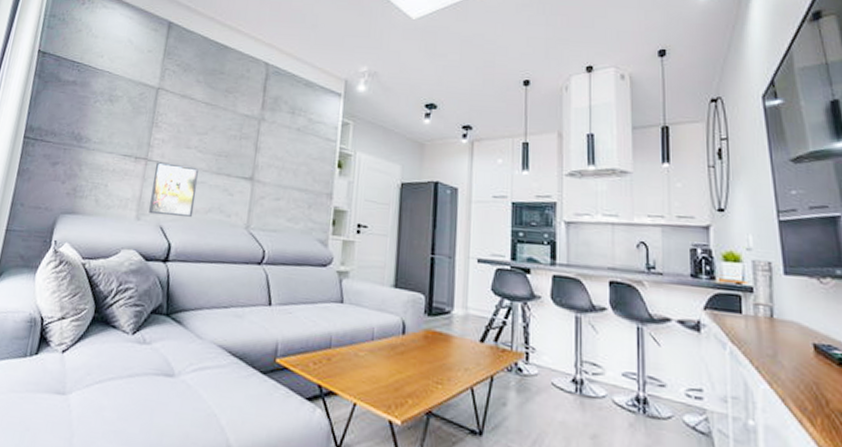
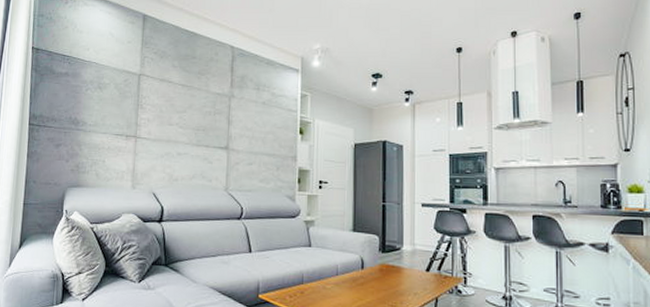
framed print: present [149,162,199,217] -> none [142,139,182,184]

